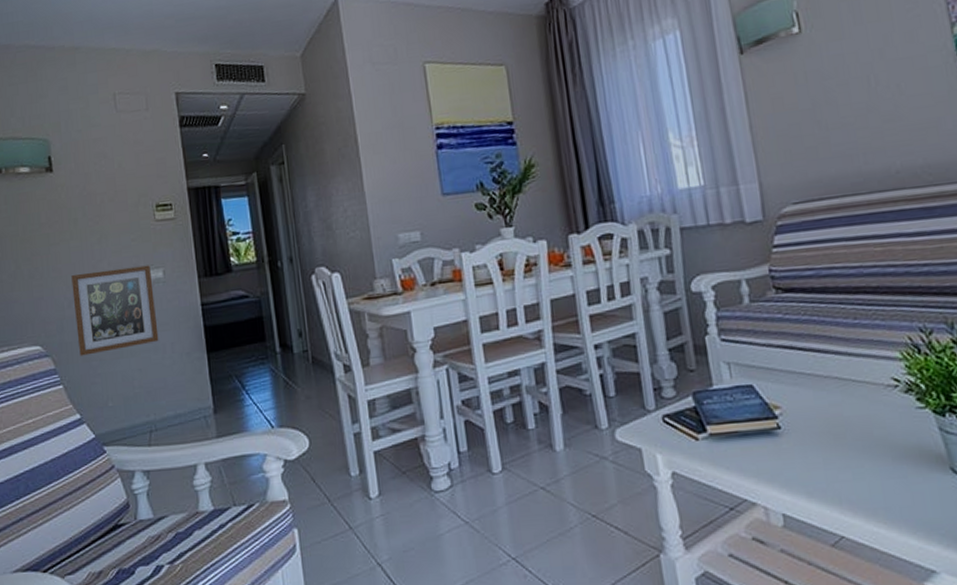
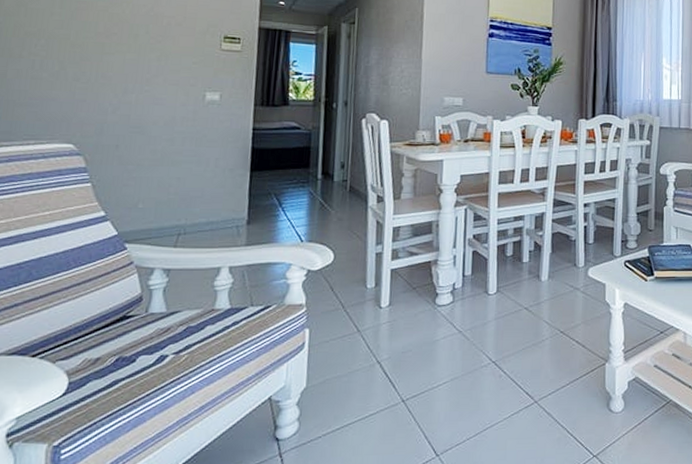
wall art: present [71,265,159,356] -> none [116,84,208,159]

